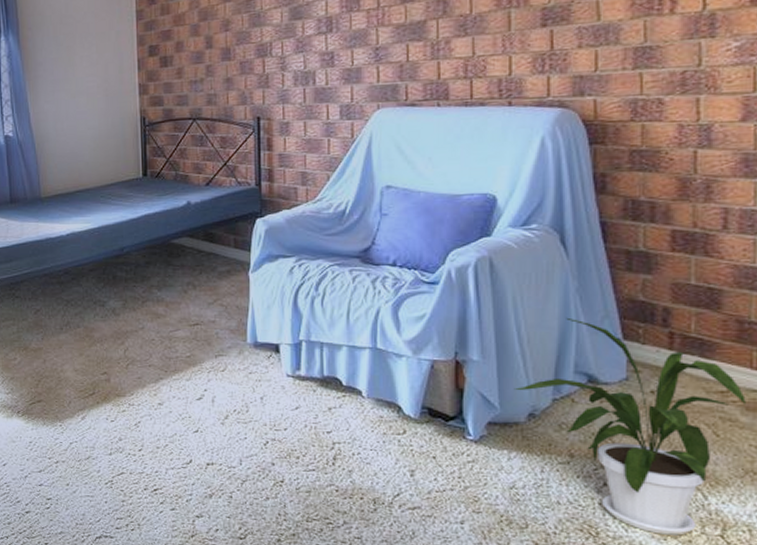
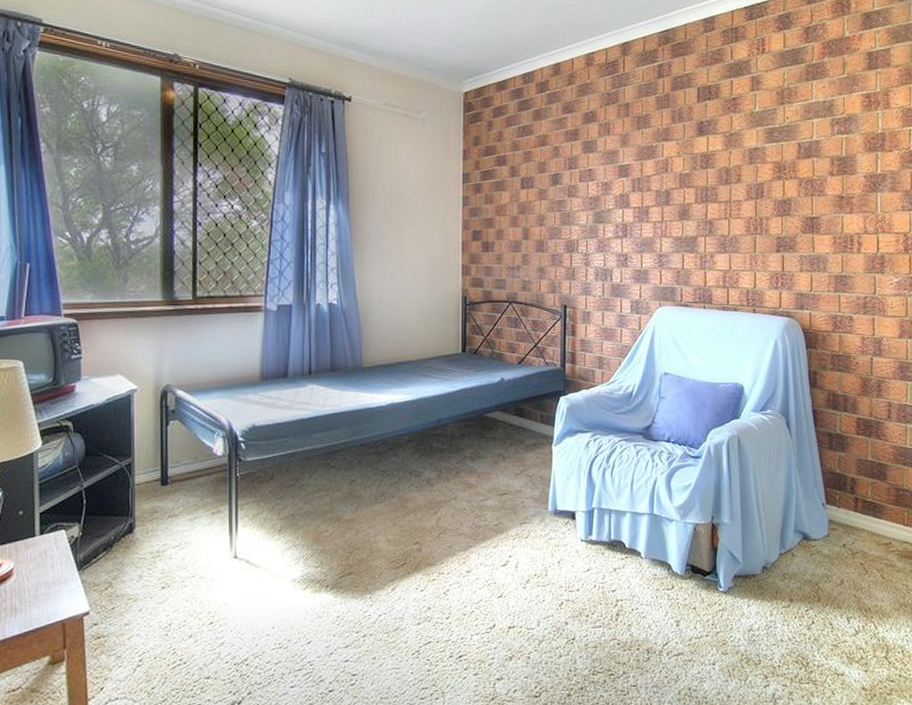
house plant: present [513,317,746,536] -> none [753,486,901,660]

